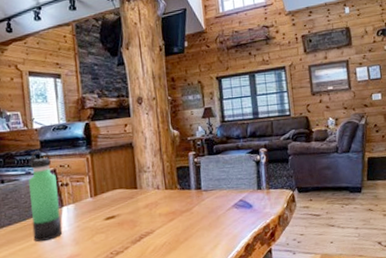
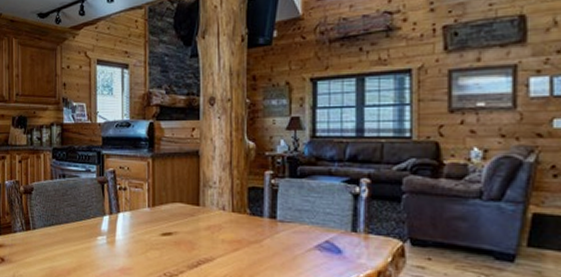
thermos bottle: present [29,150,63,242] -> none [88,147,117,247]

